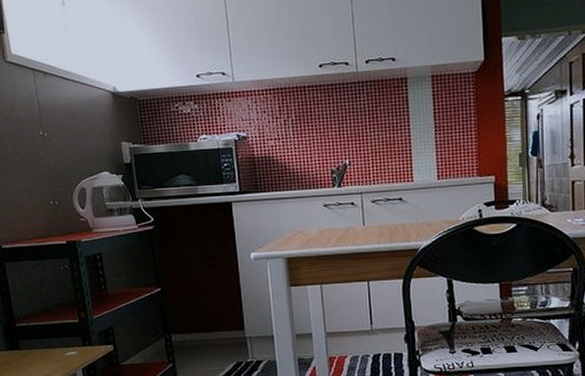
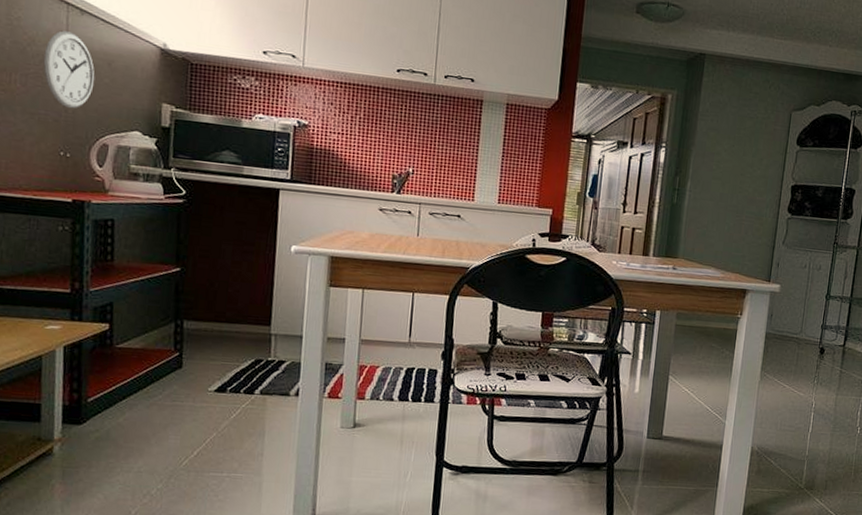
wall clock: none [23,94,65,162] -> present [43,30,95,109]

